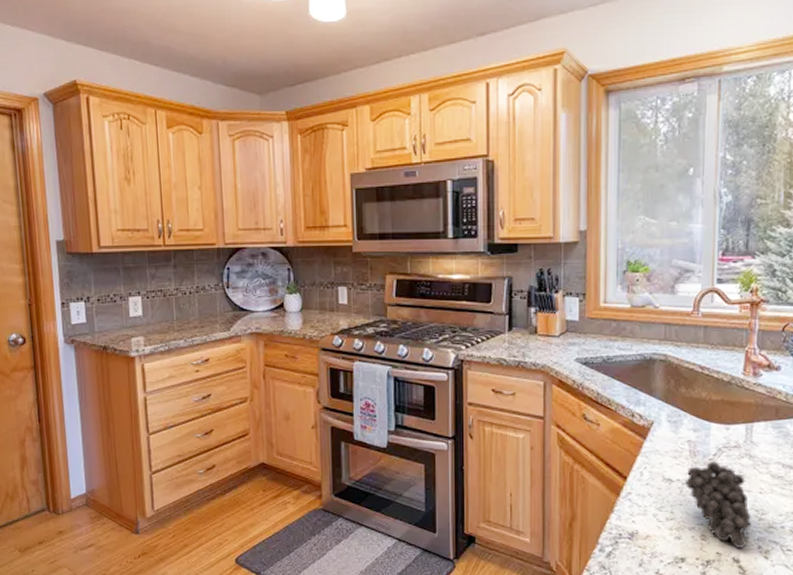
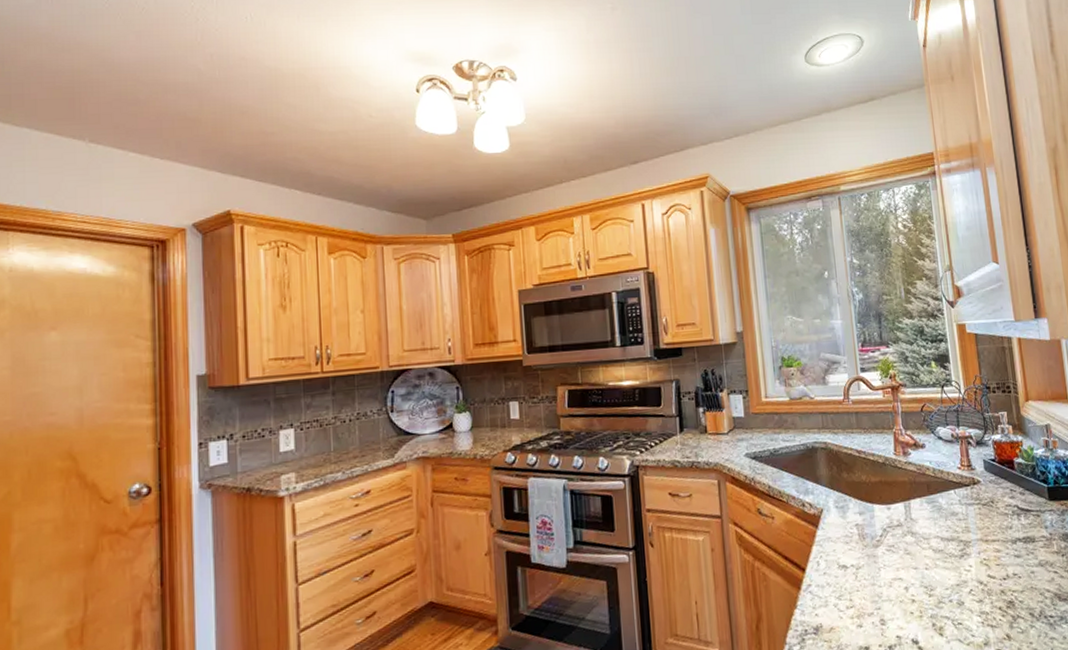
fruit: present [685,461,751,548] -> none [859,542,923,629]

